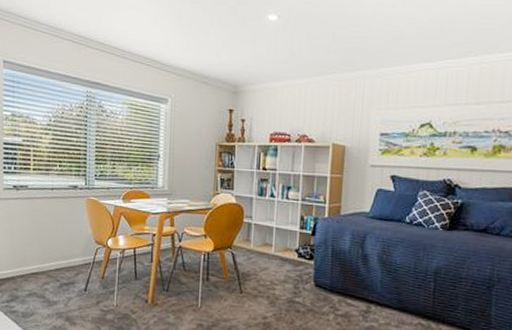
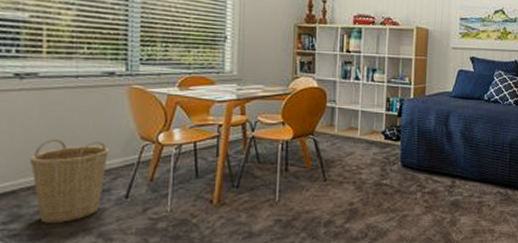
basket: none [22,238,73,306] -> present [29,138,108,223]

